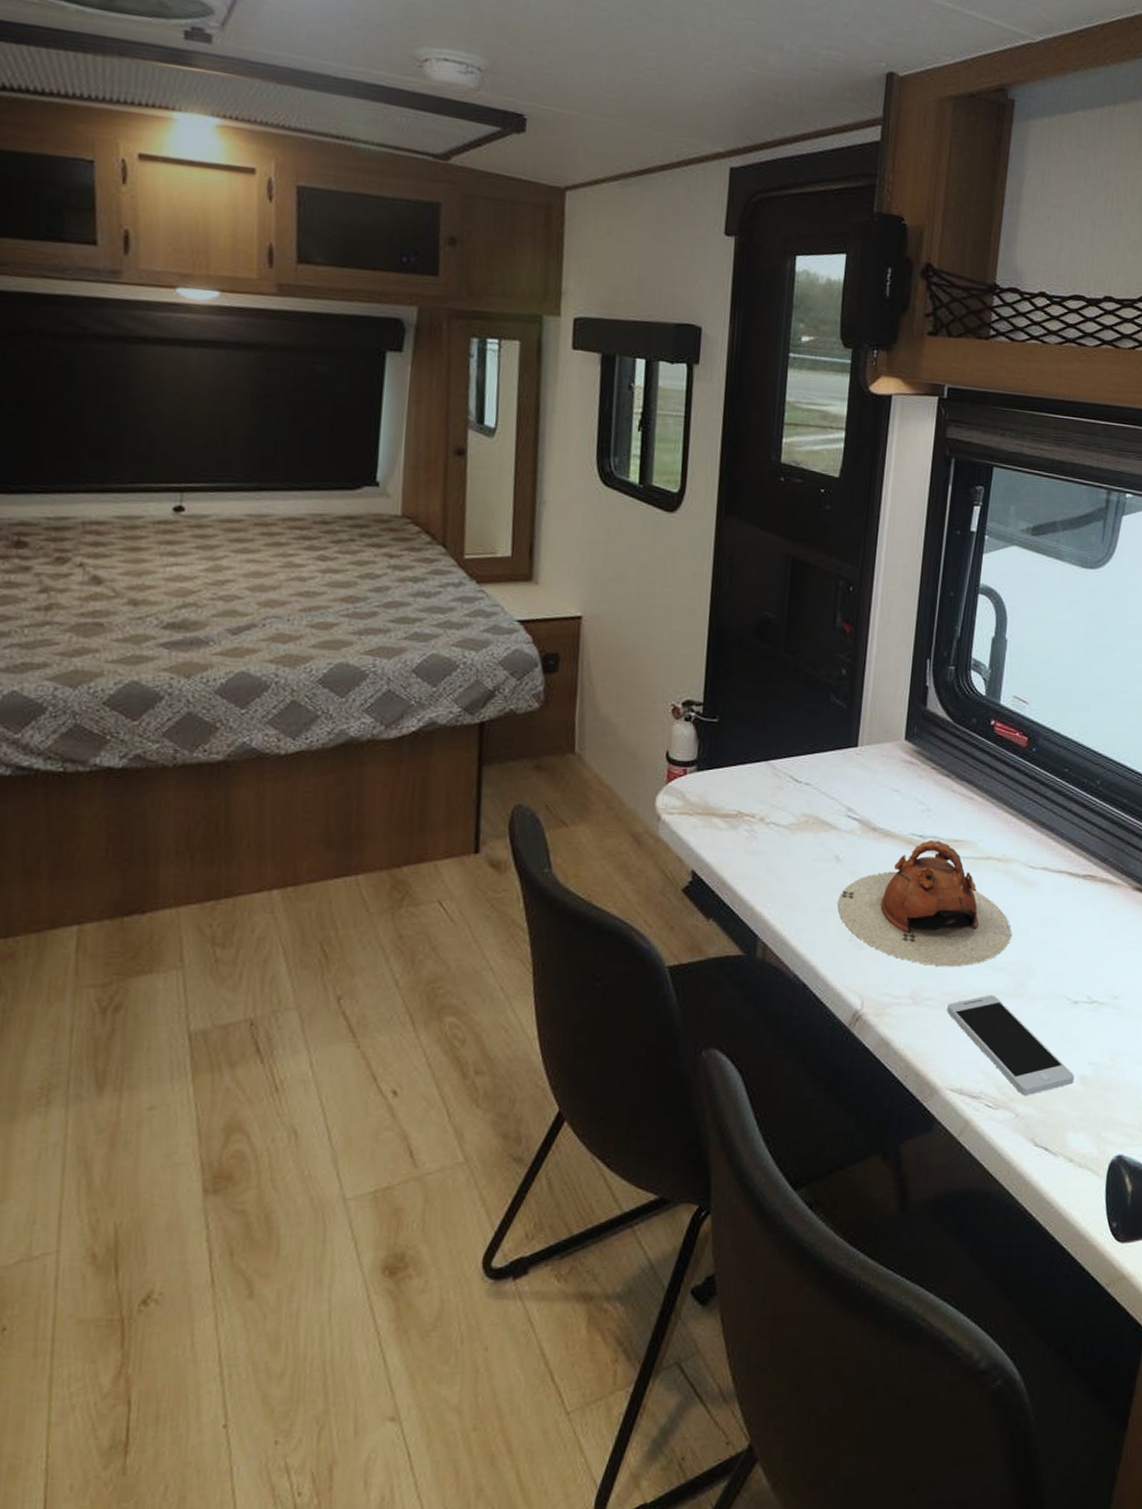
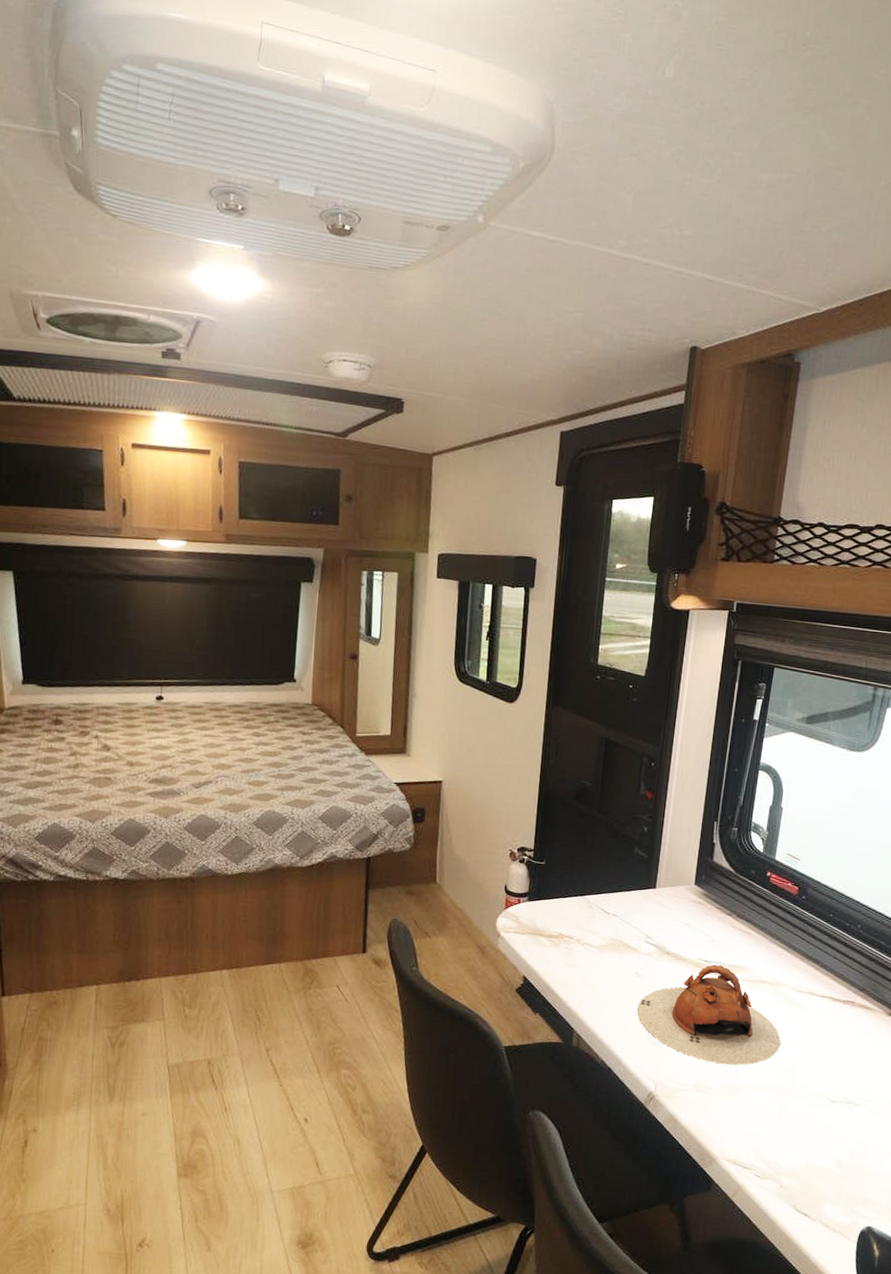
smartphone: present [947,994,1075,1097] -> none [725,1089,832,1172]

